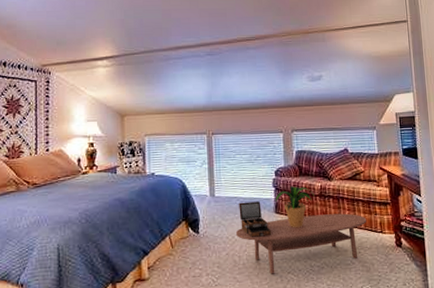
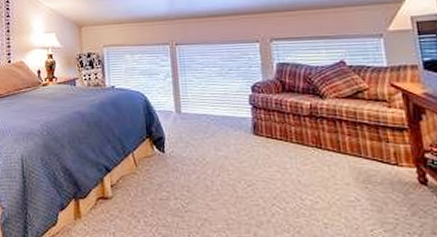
coffee table: present [235,213,367,274] -> none [206,139,376,205]
decorative box: present [239,201,272,237] -> none [209,120,251,161]
potted plant: present [275,186,314,228] -> none [252,104,302,153]

